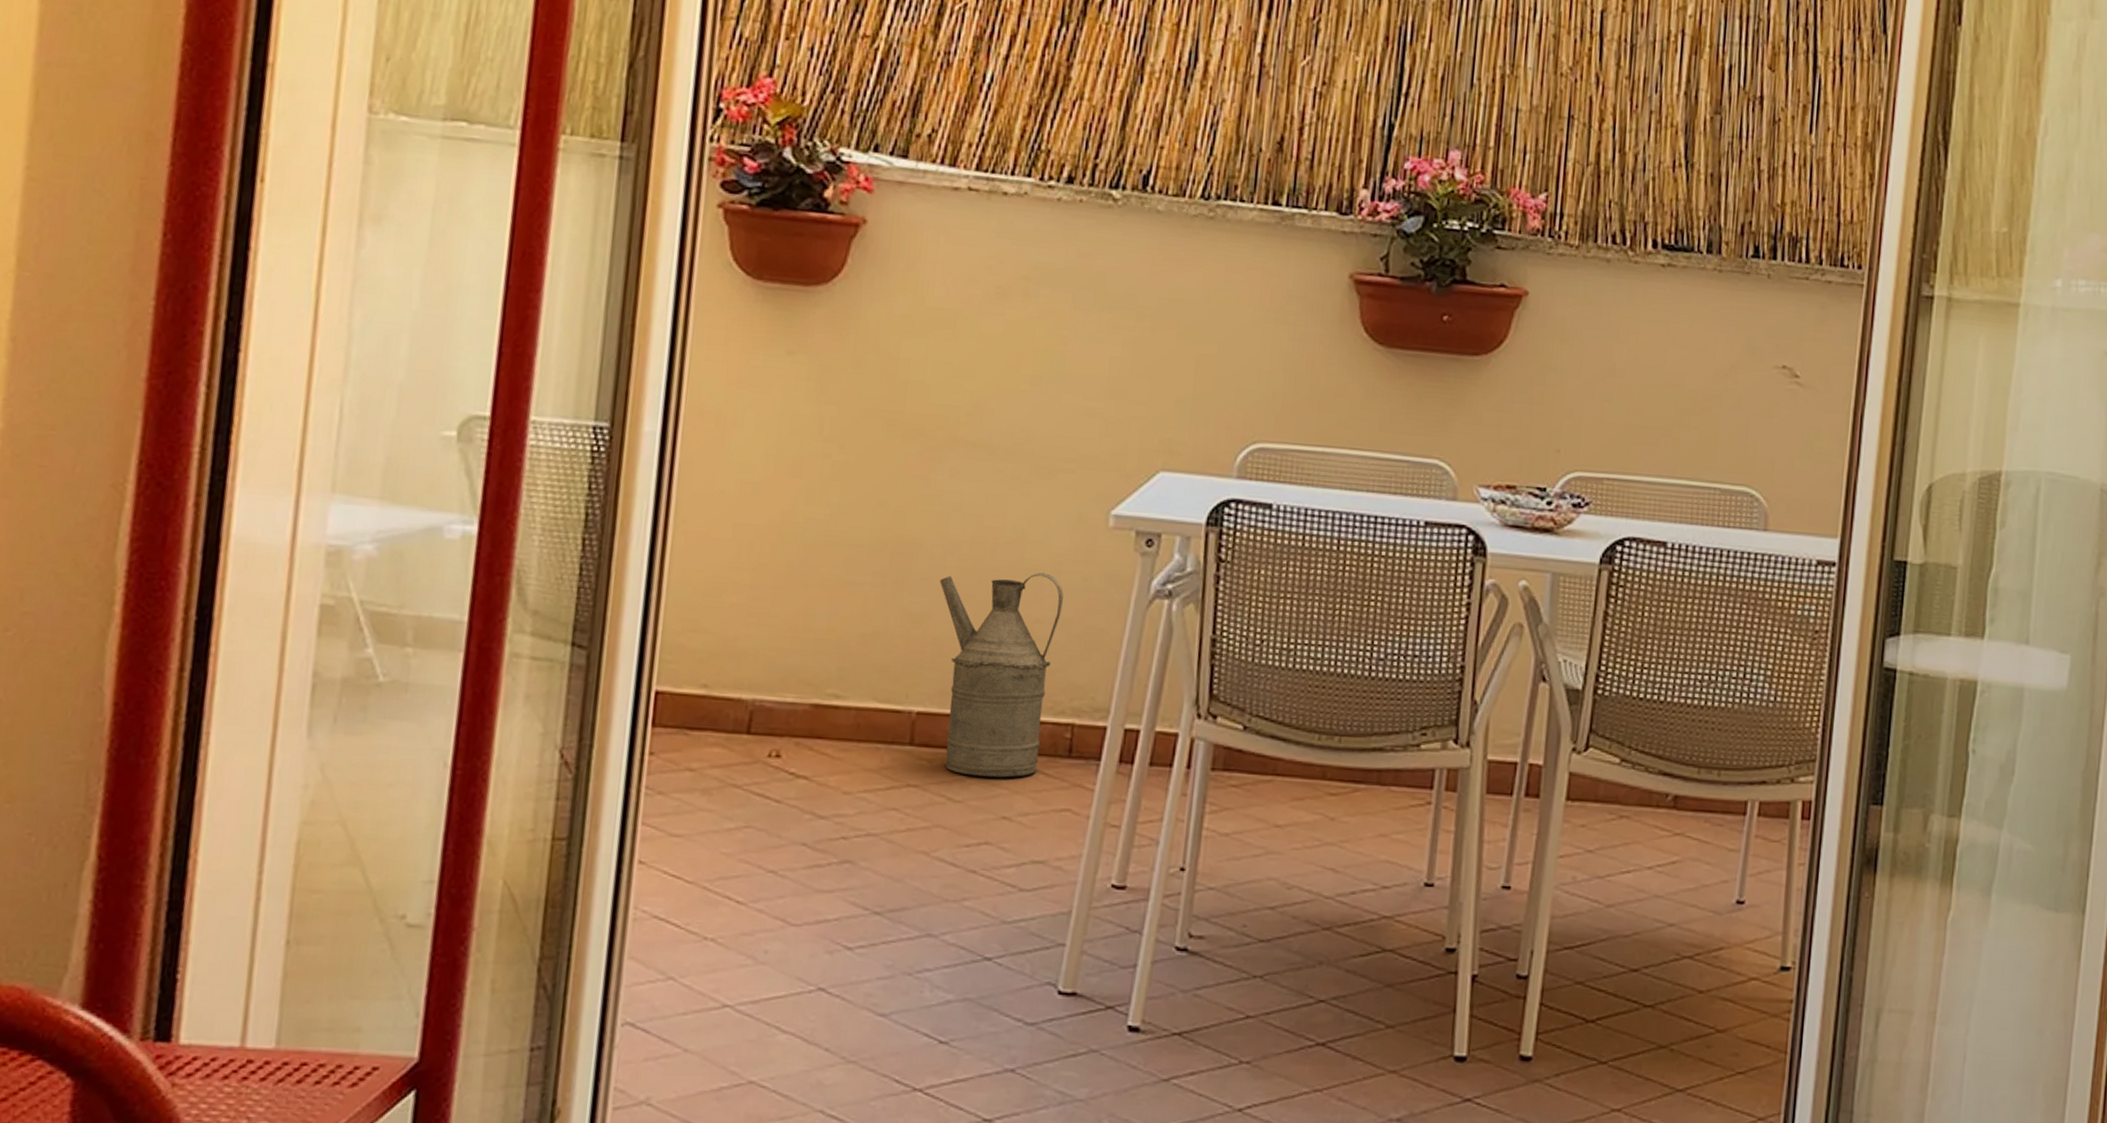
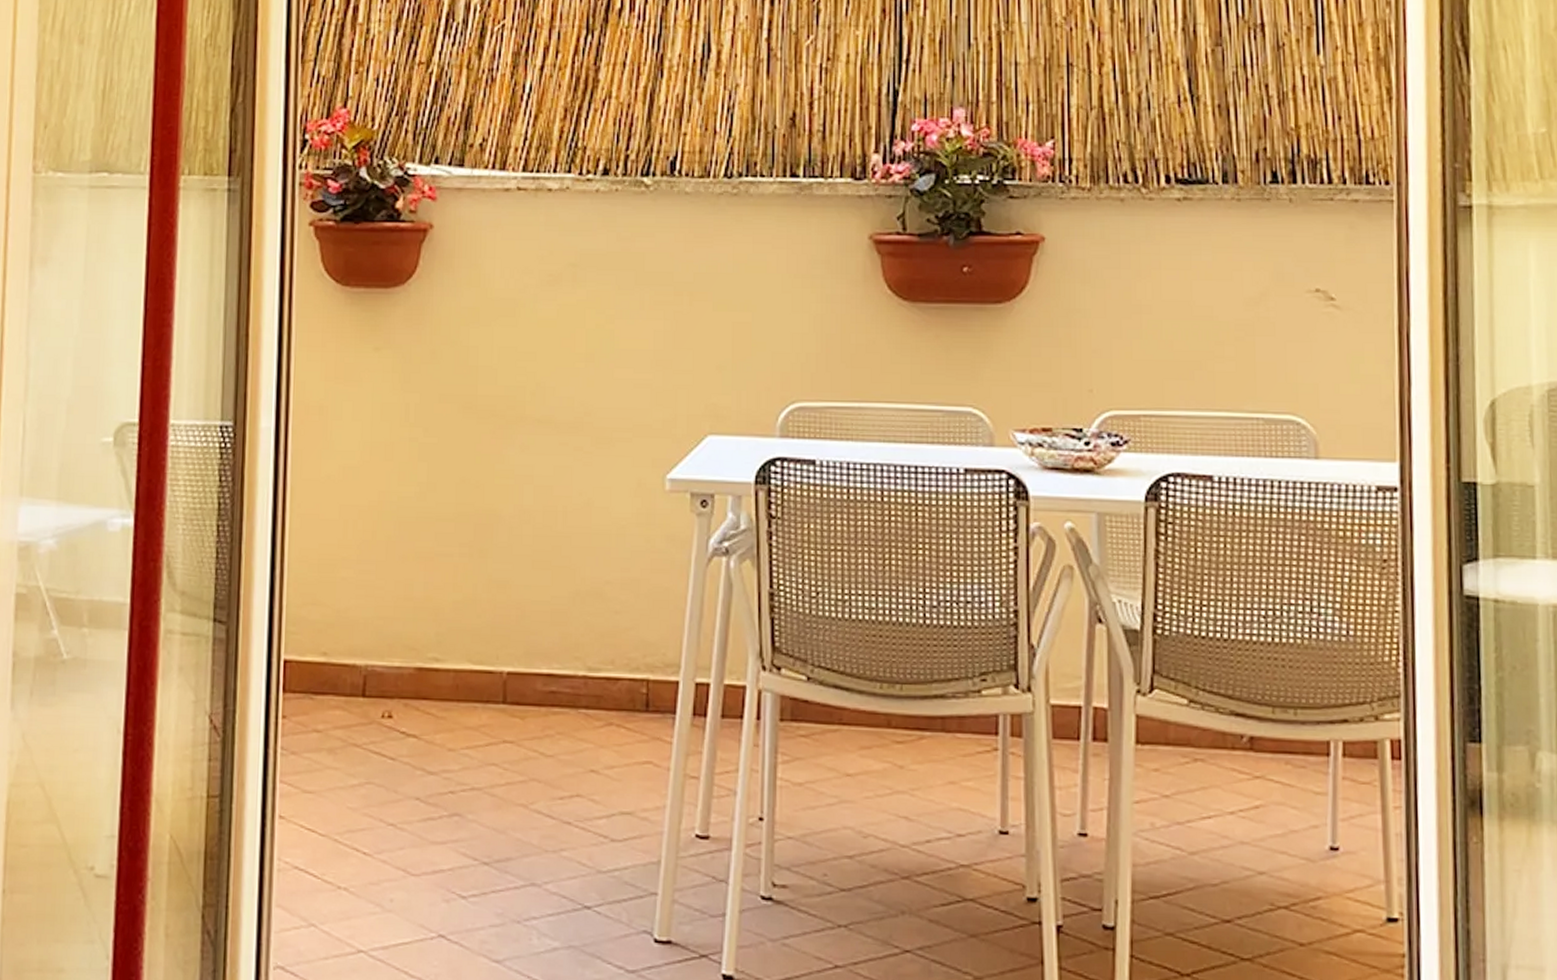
watering can: present [939,573,1063,778] -> none [519,537,629,732]

